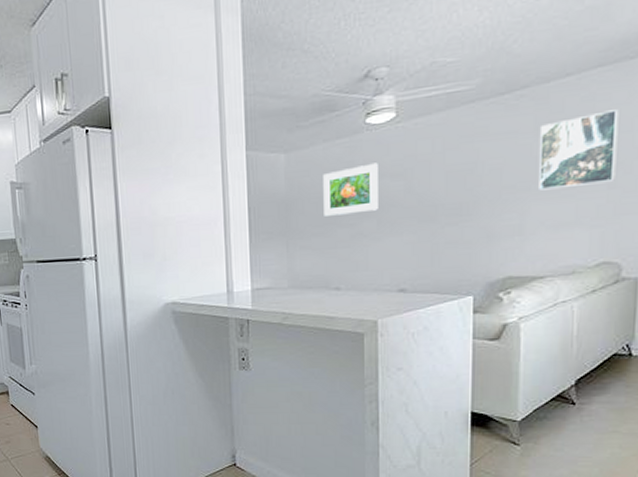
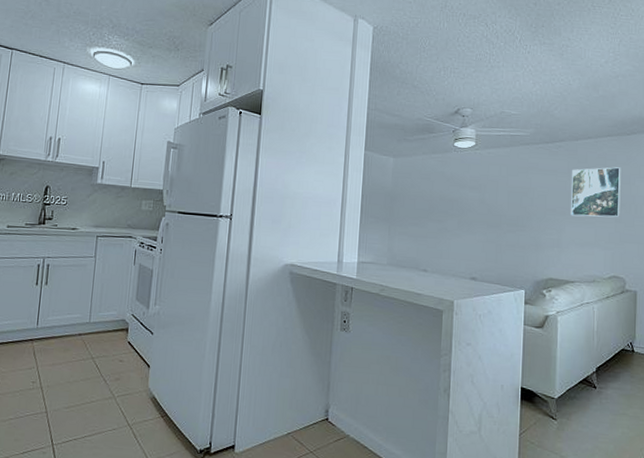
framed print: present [323,162,380,216] -> none [419,176,461,213]

